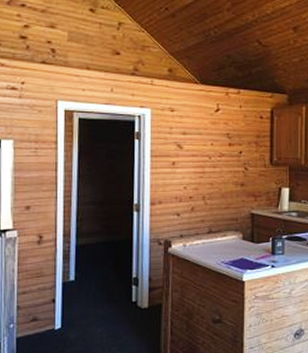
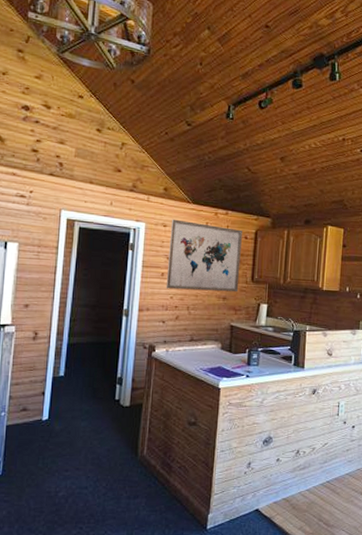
wall art: none [178,102,257,179] -> present [166,219,242,292]

